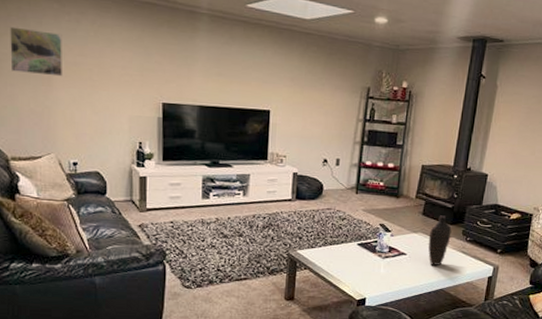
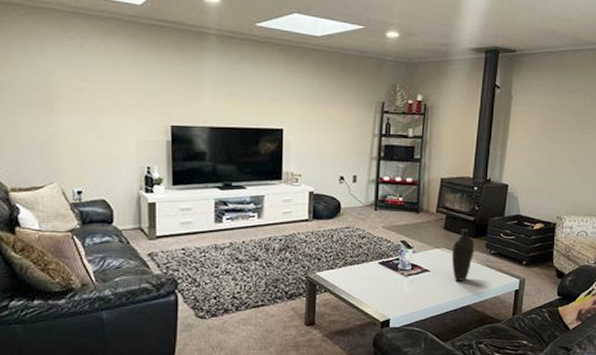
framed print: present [9,26,63,77] -> none [8,53,66,103]

